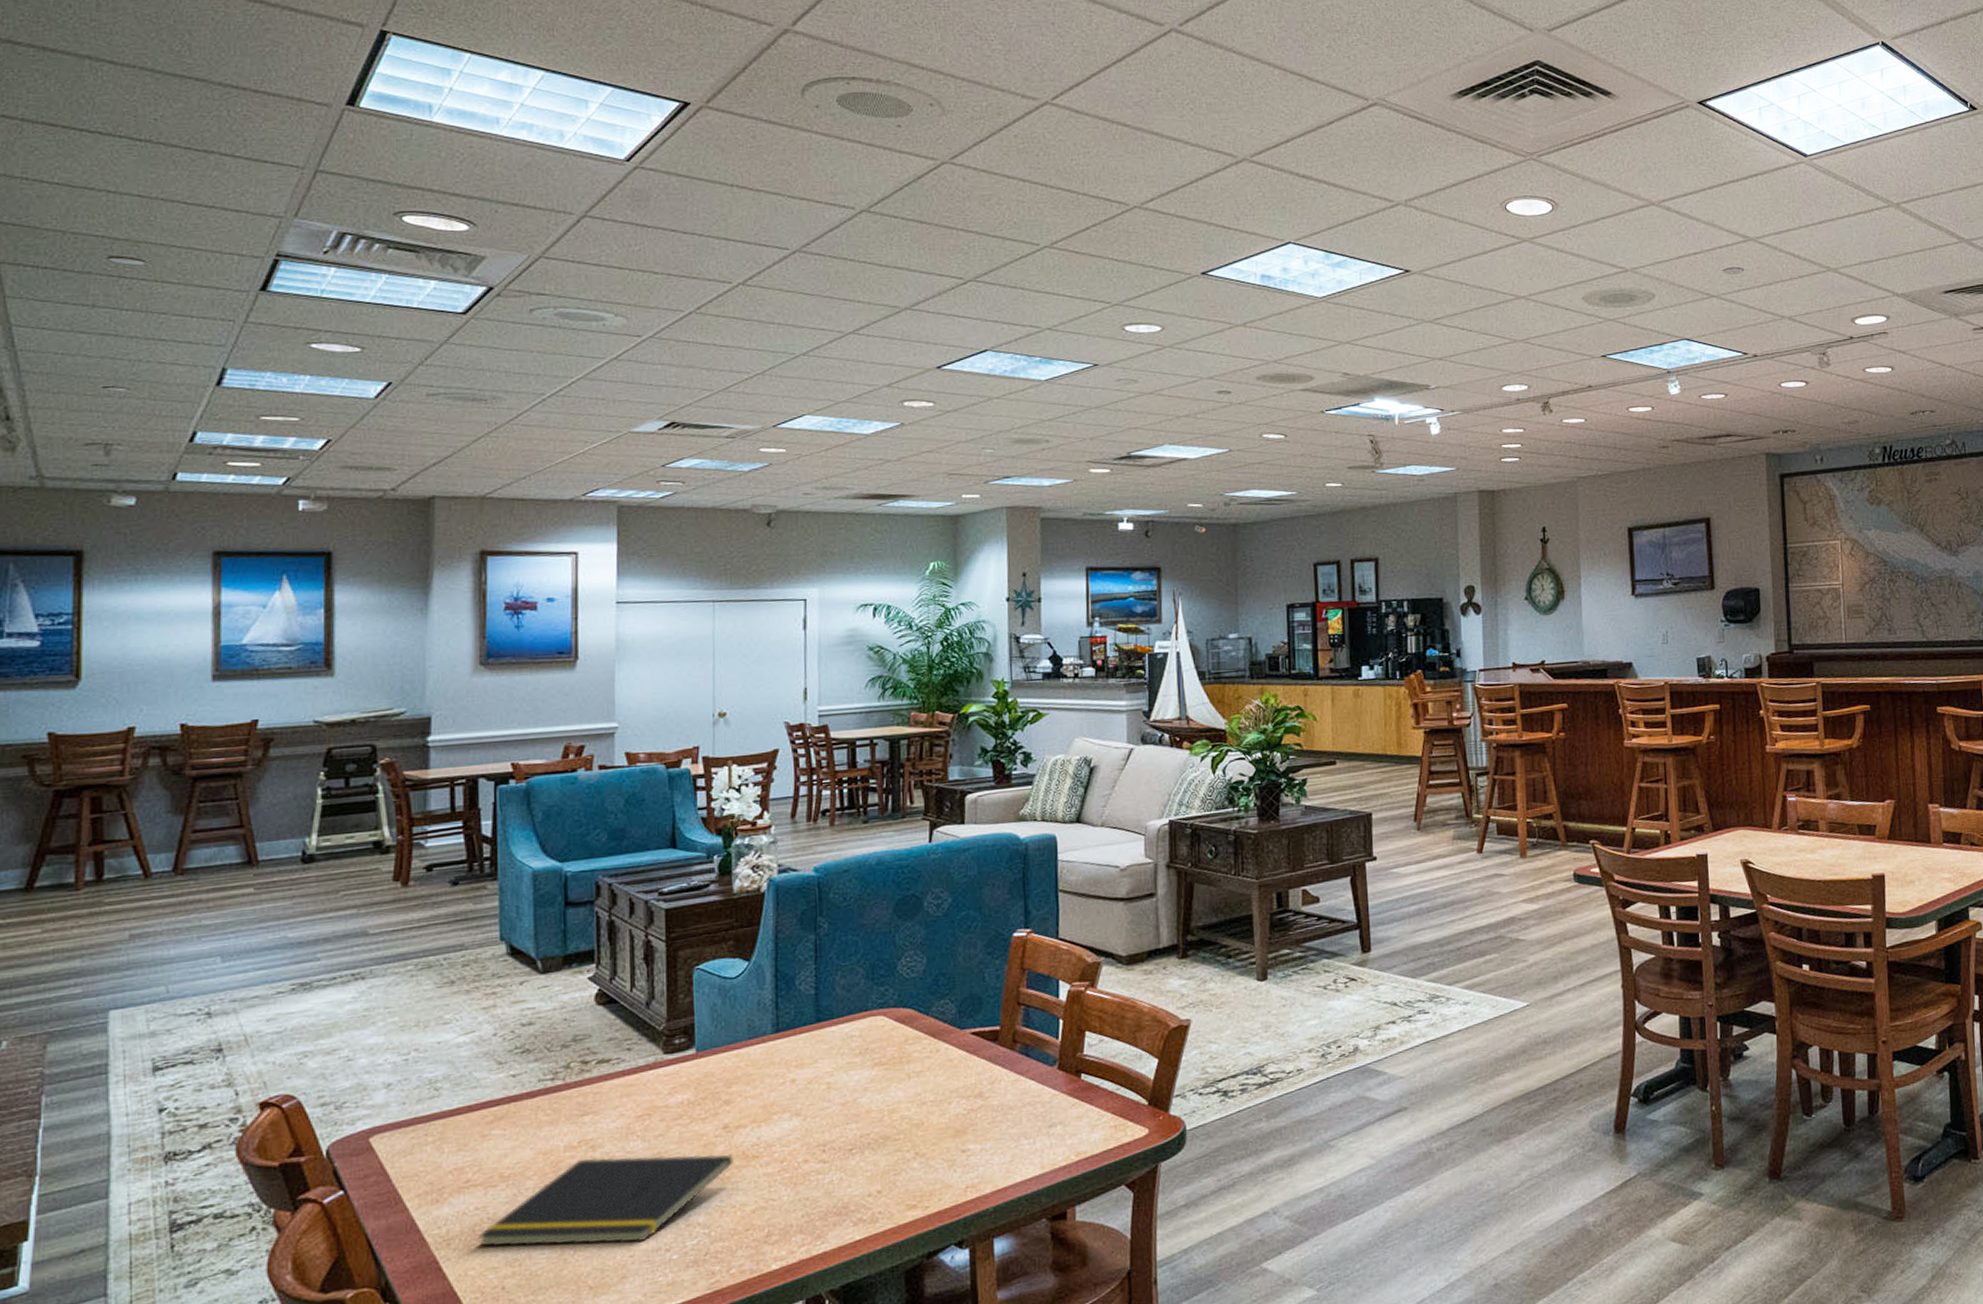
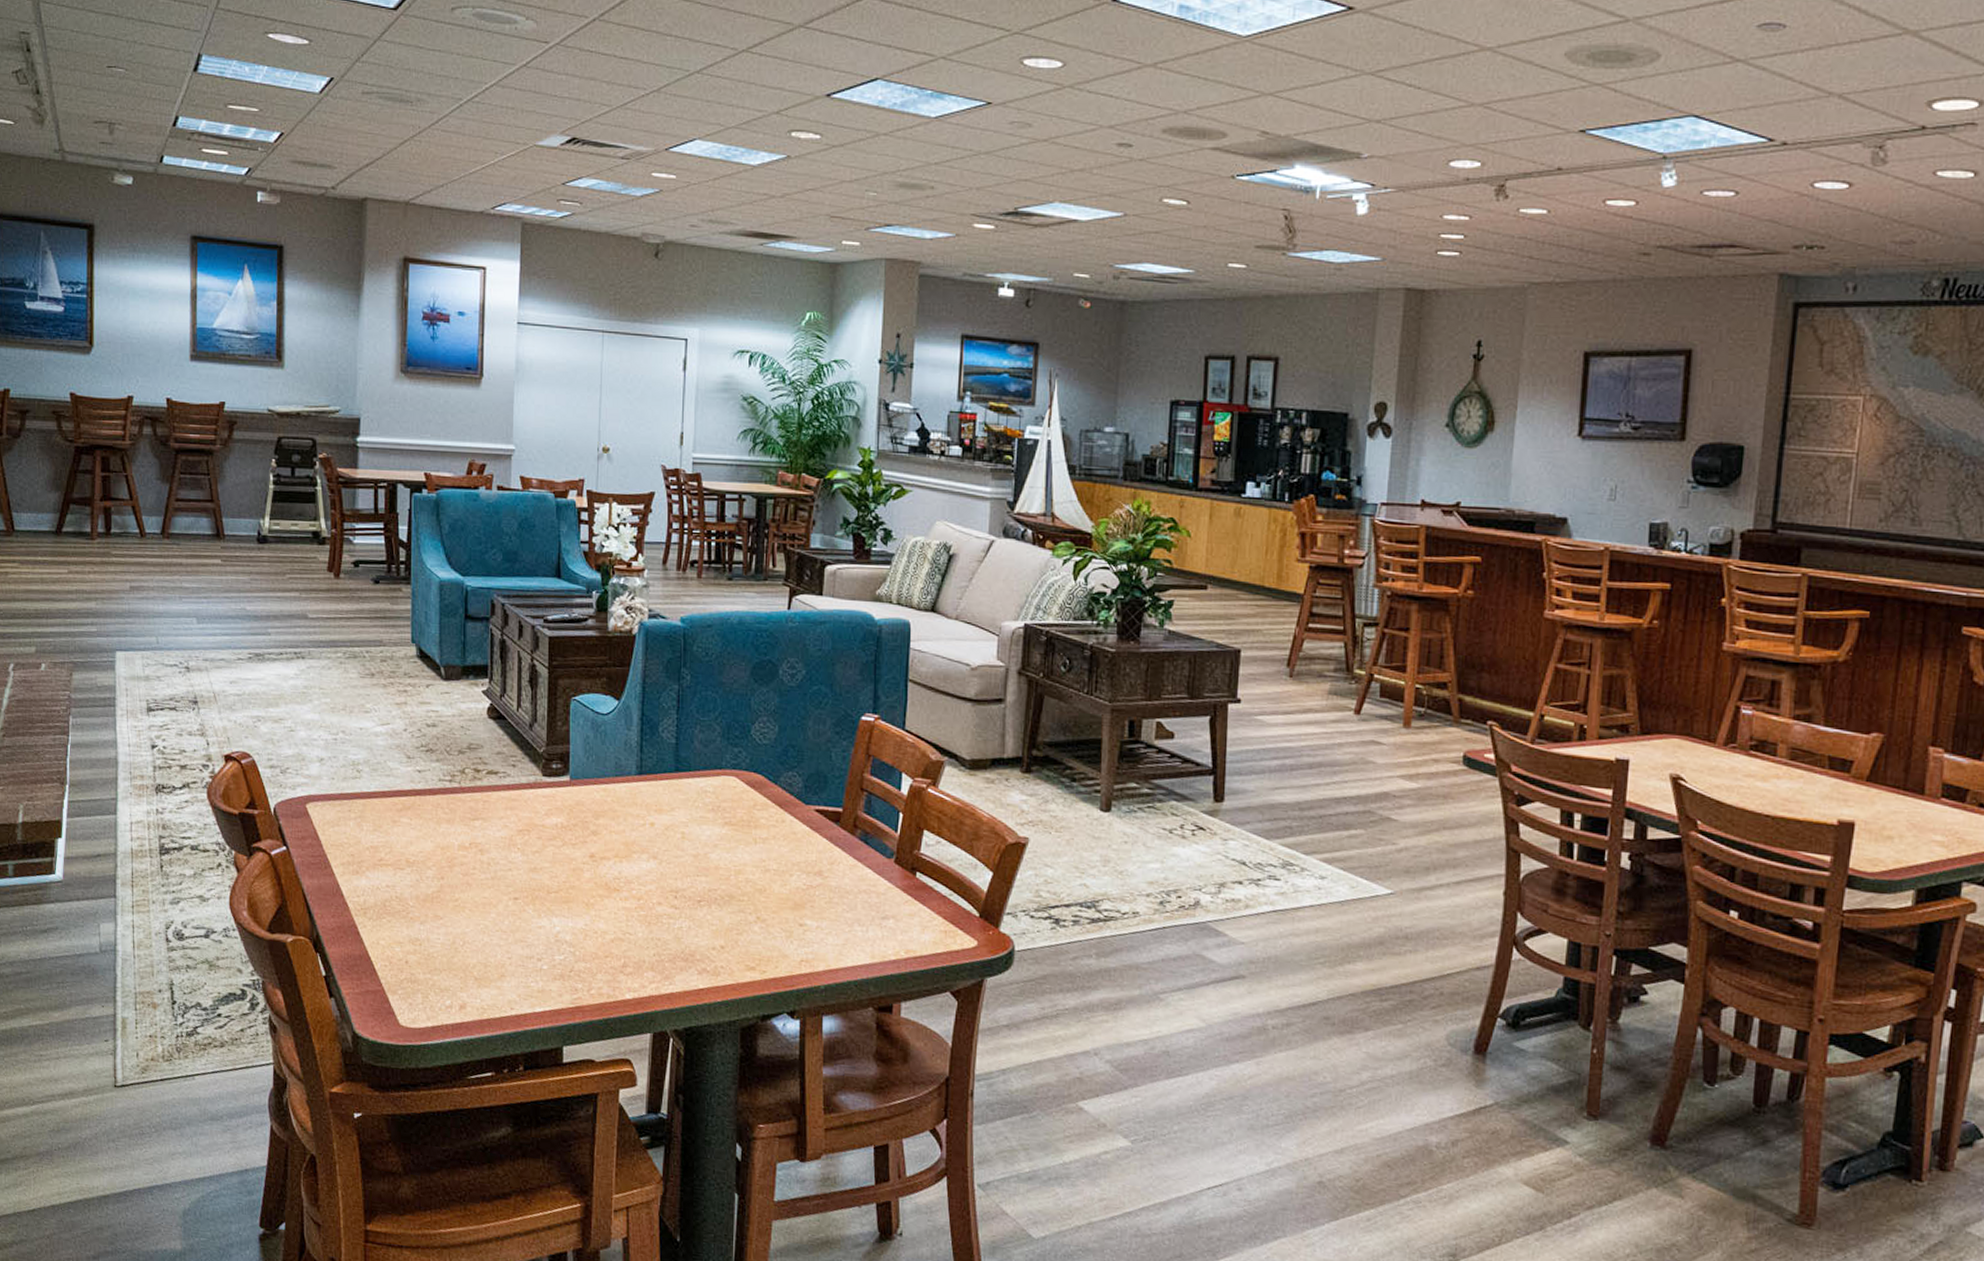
notepad: present [478,1154,733,1247] -> none [388,859,597,947]

